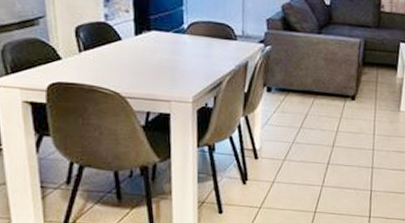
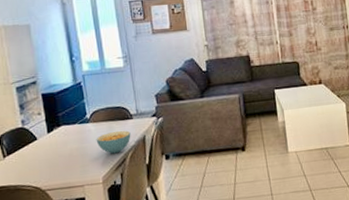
cereal bowl: none [191,49,232,74] -> present [96,130,131,154]

